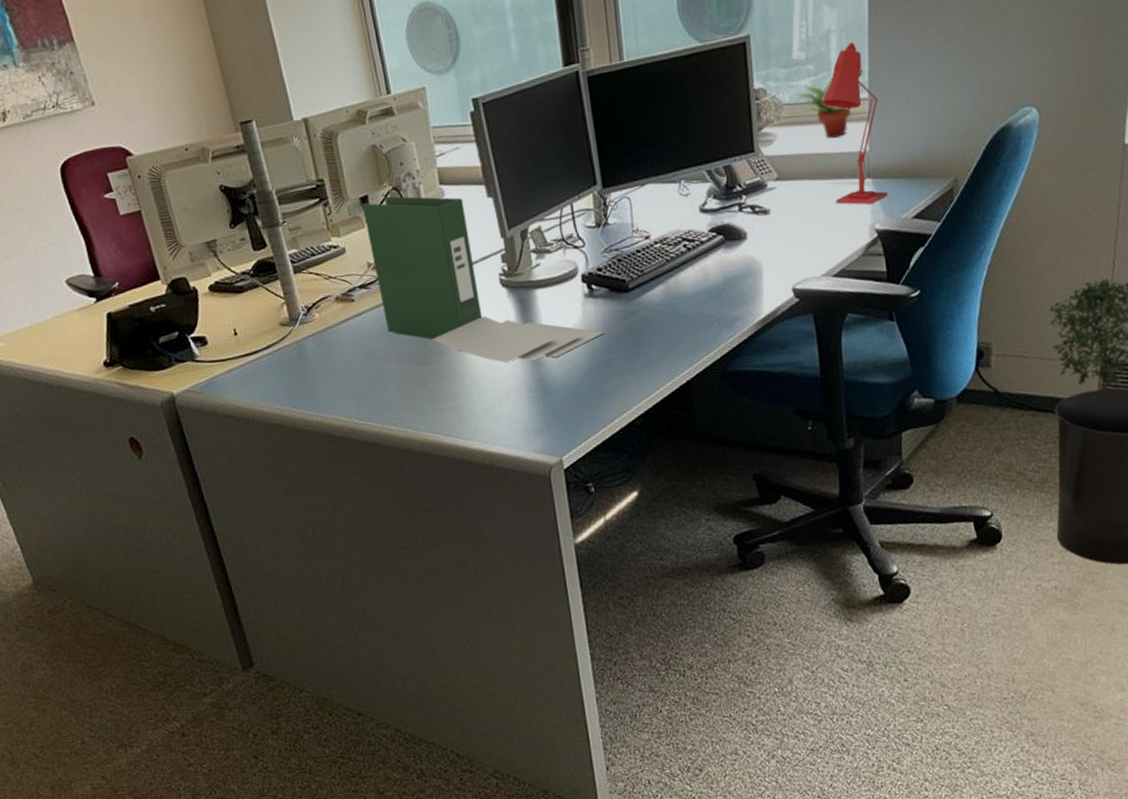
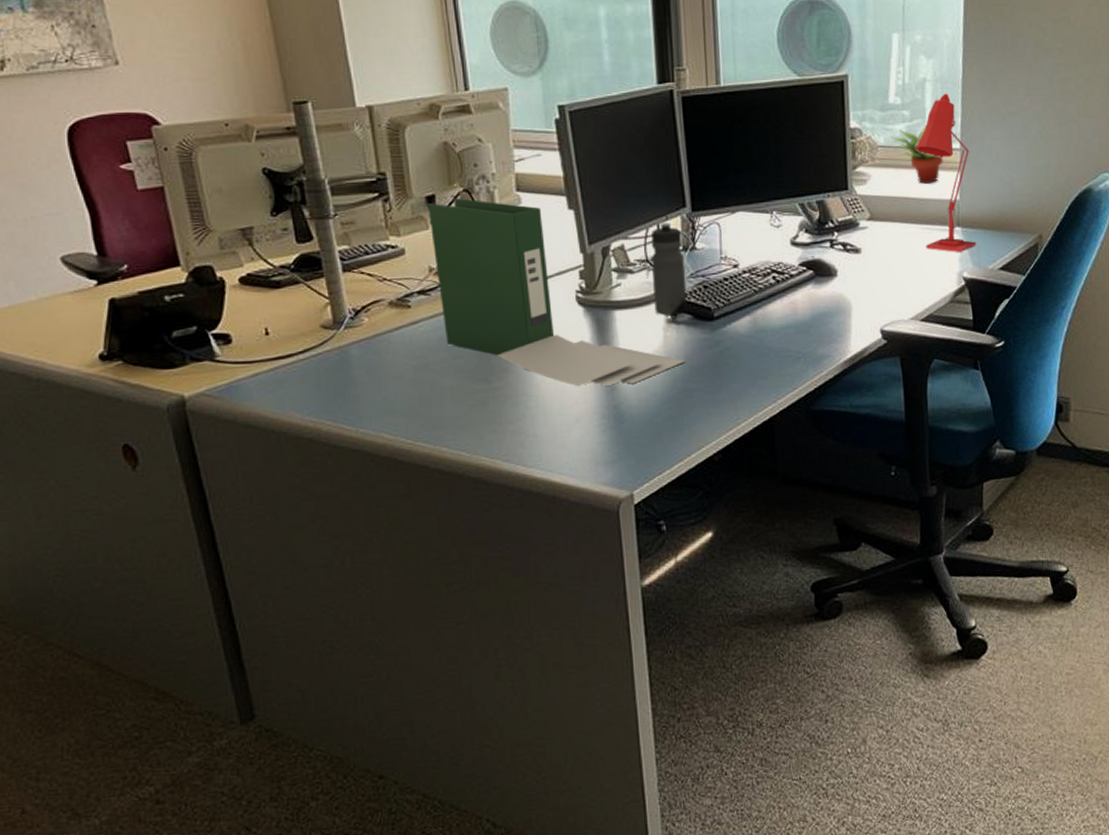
water bottle: none [565,201,604,292] -> present [650,223,688,316]

